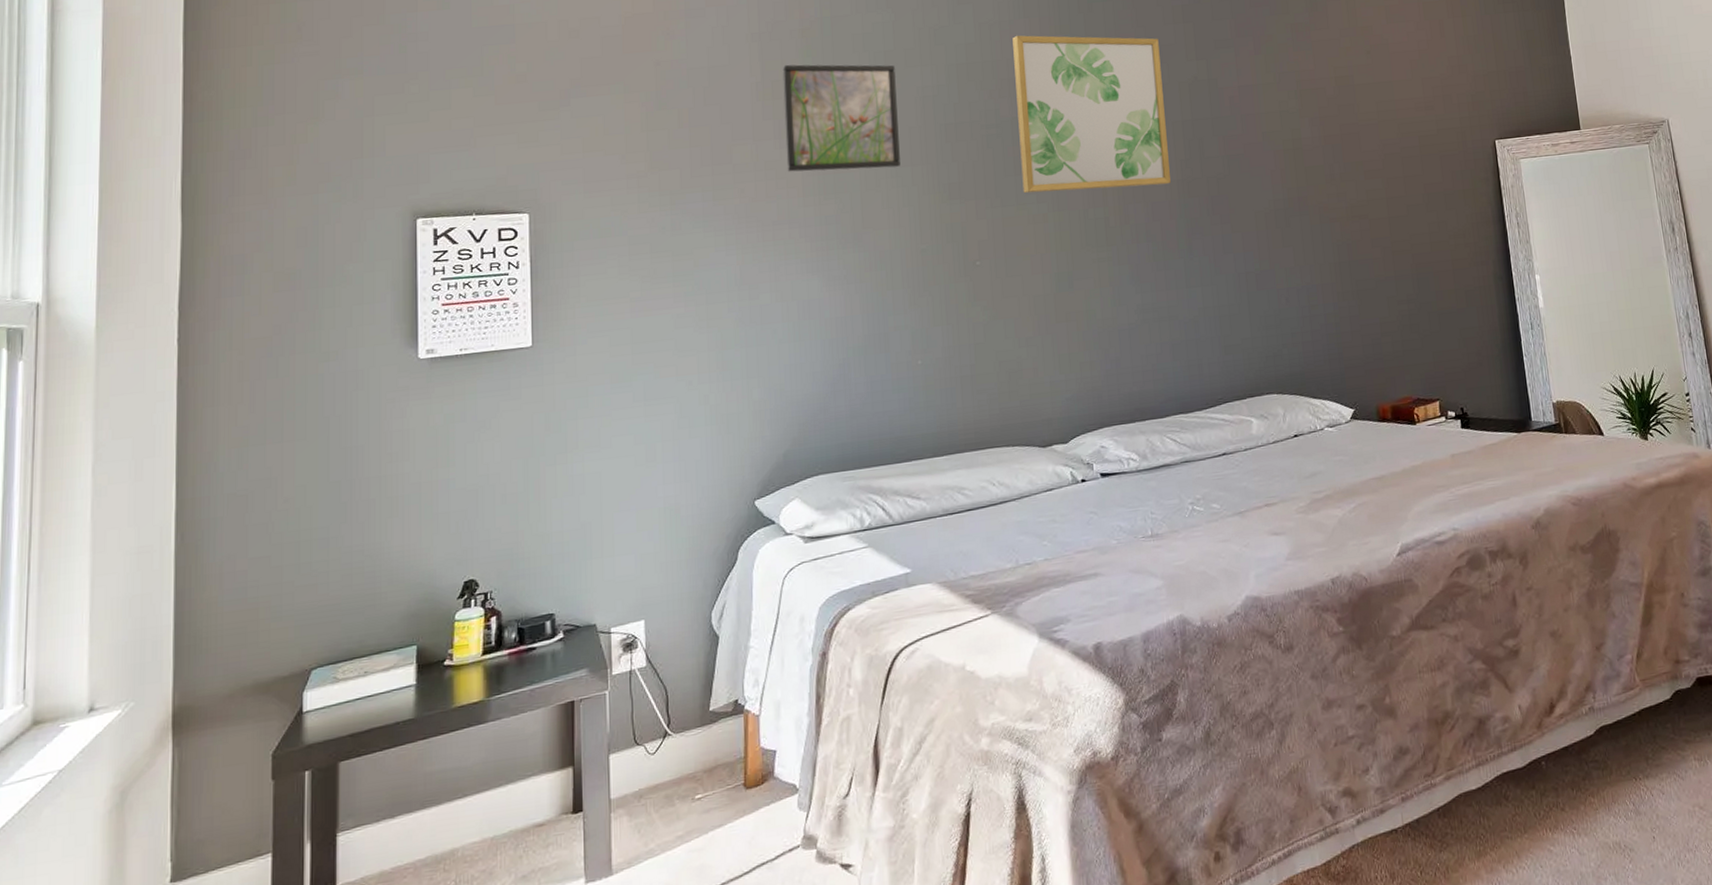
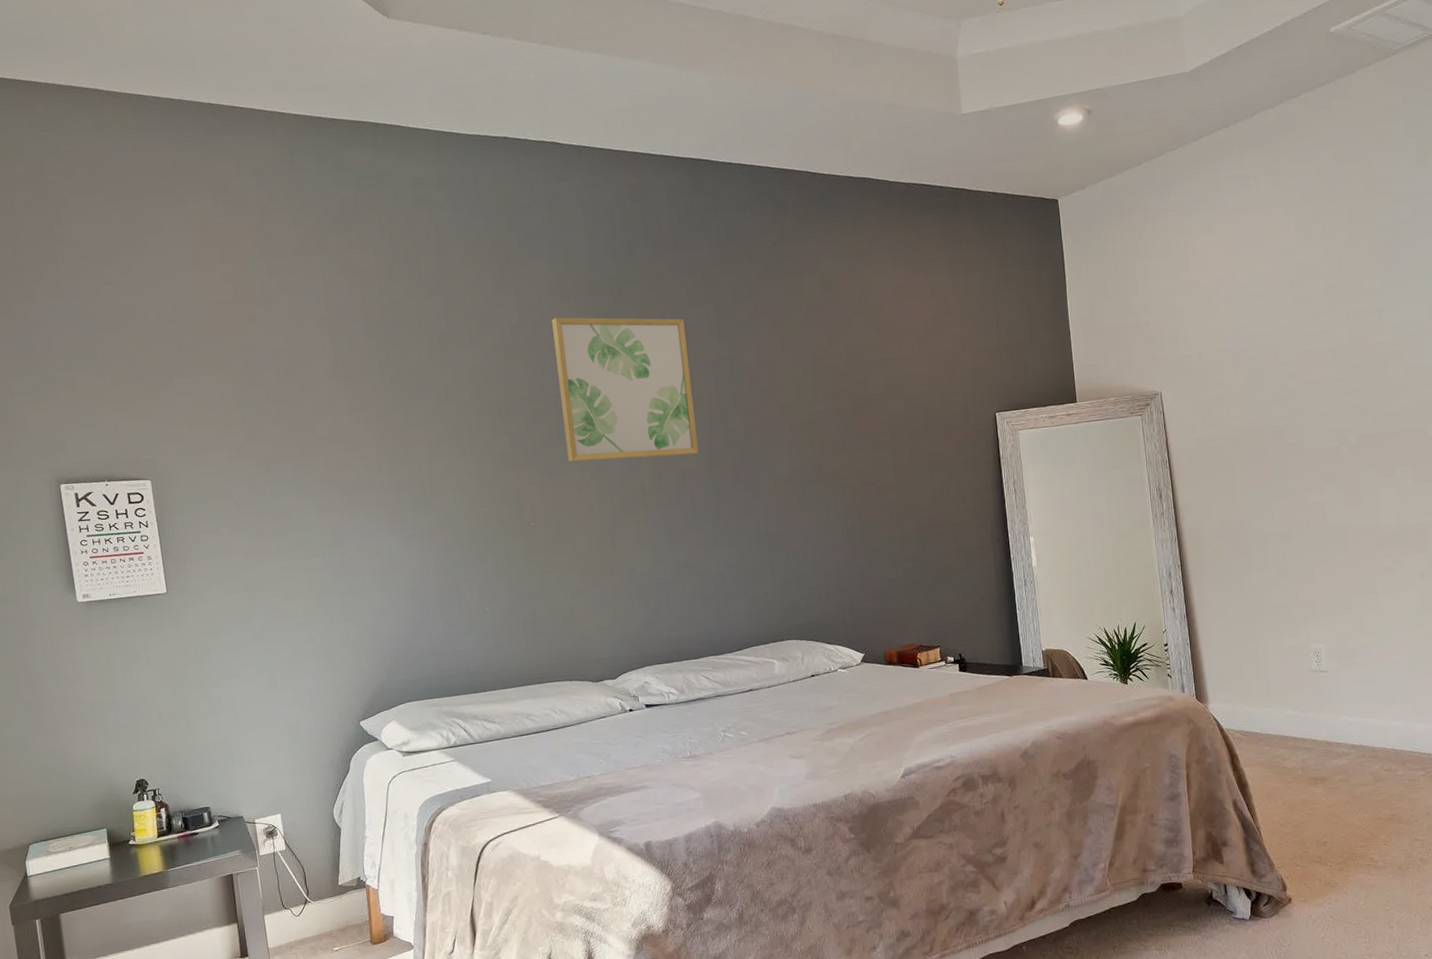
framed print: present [782,64,900,172] -> none [351,346,460,444]

